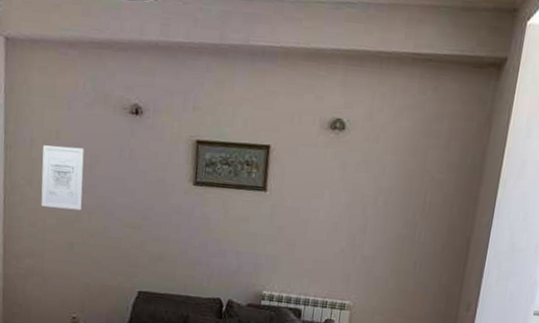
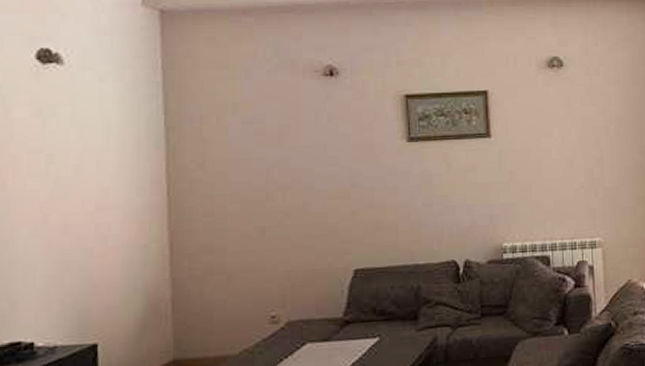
wall art: present [41,145,84,211] -> none [216,119,272,191]

